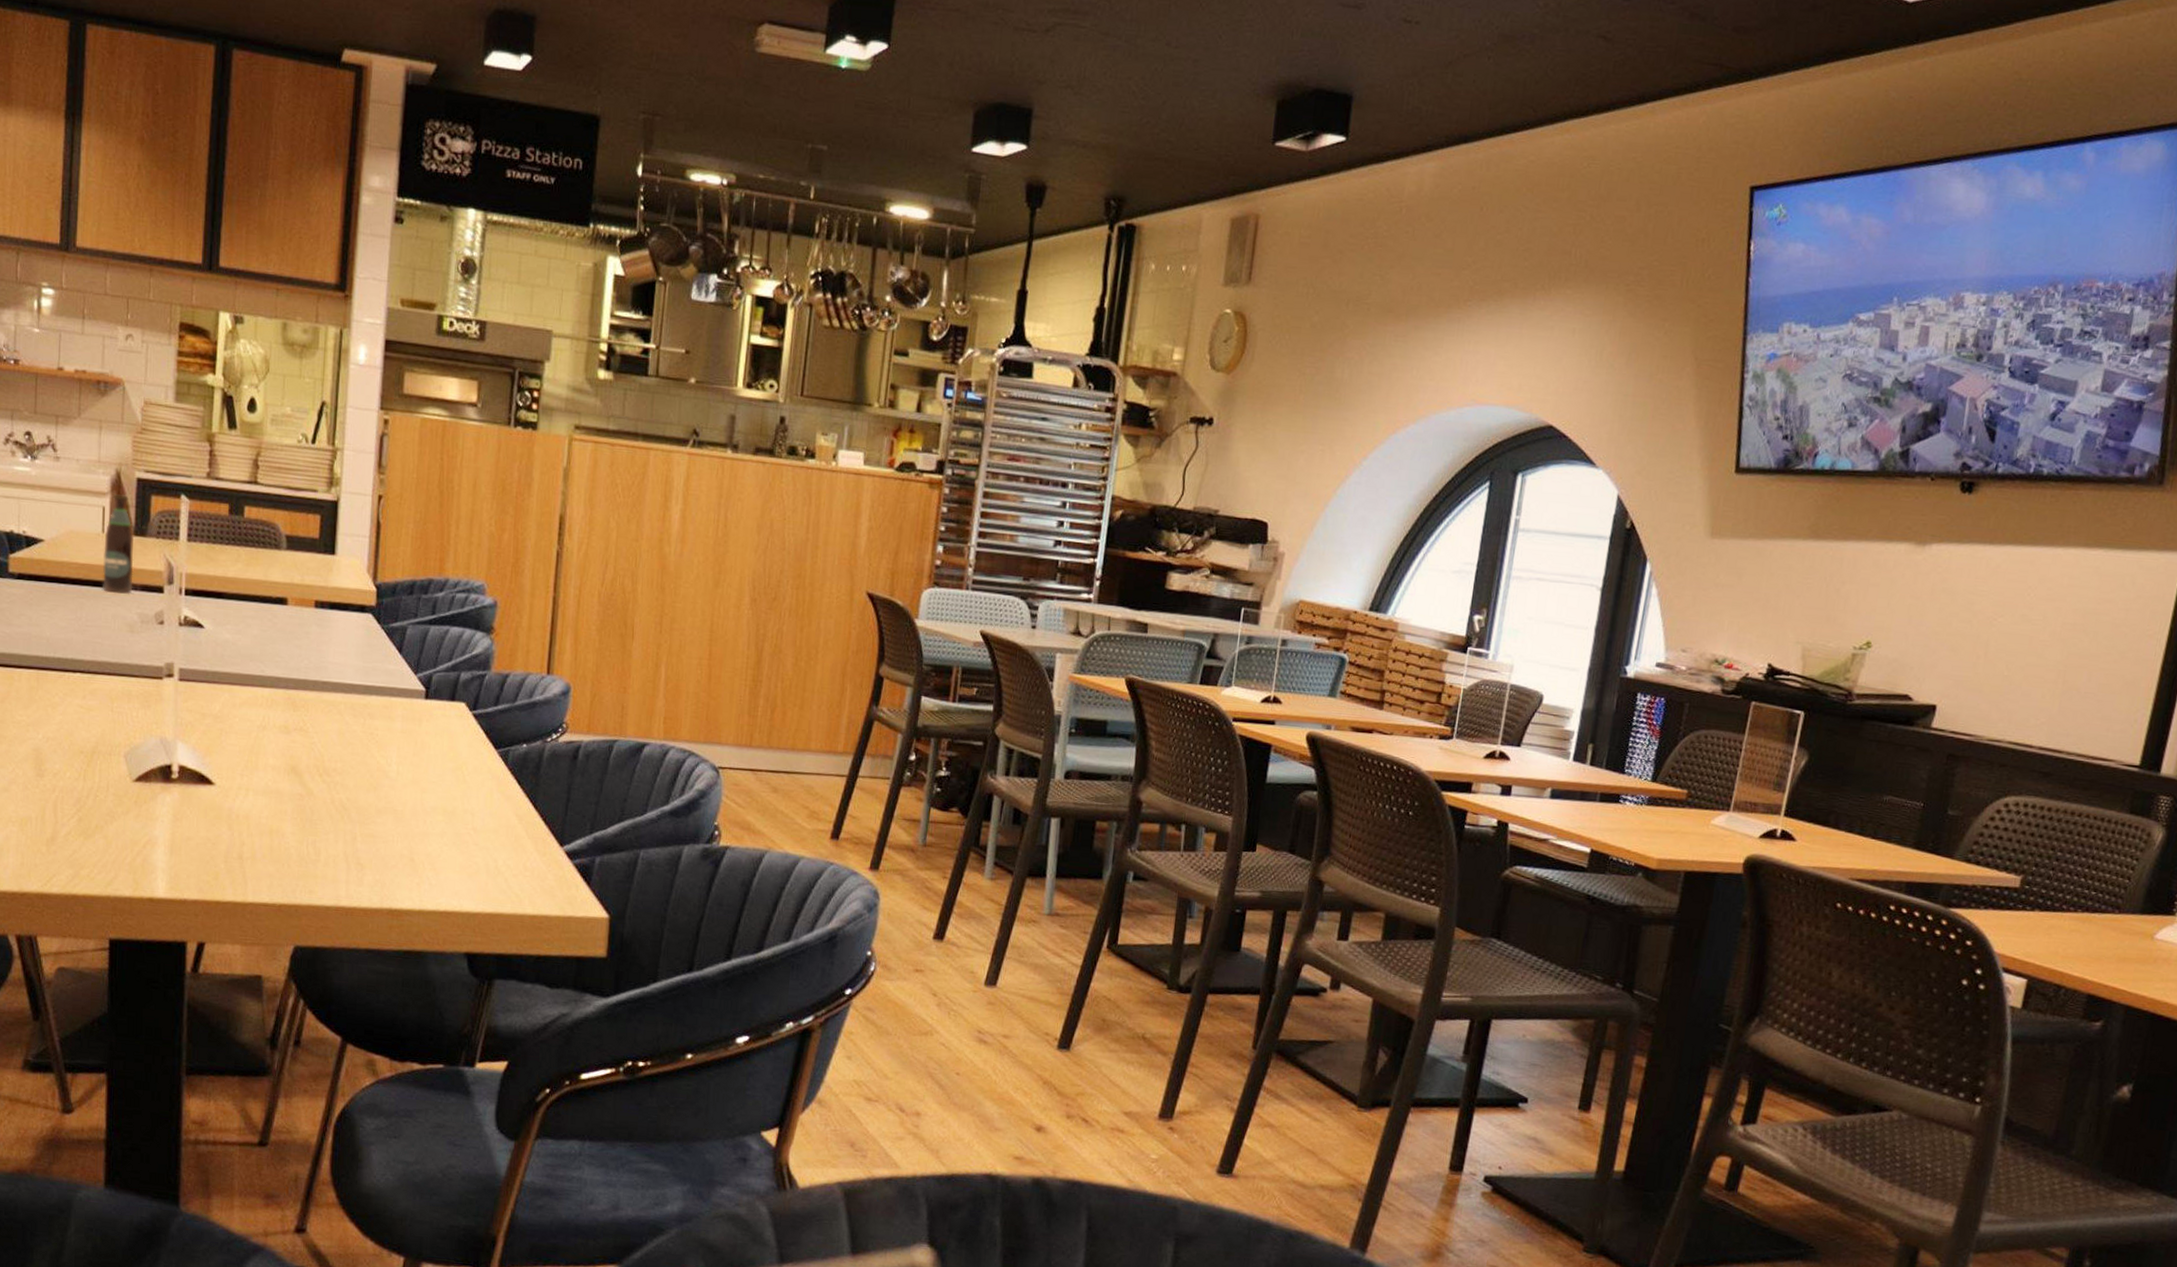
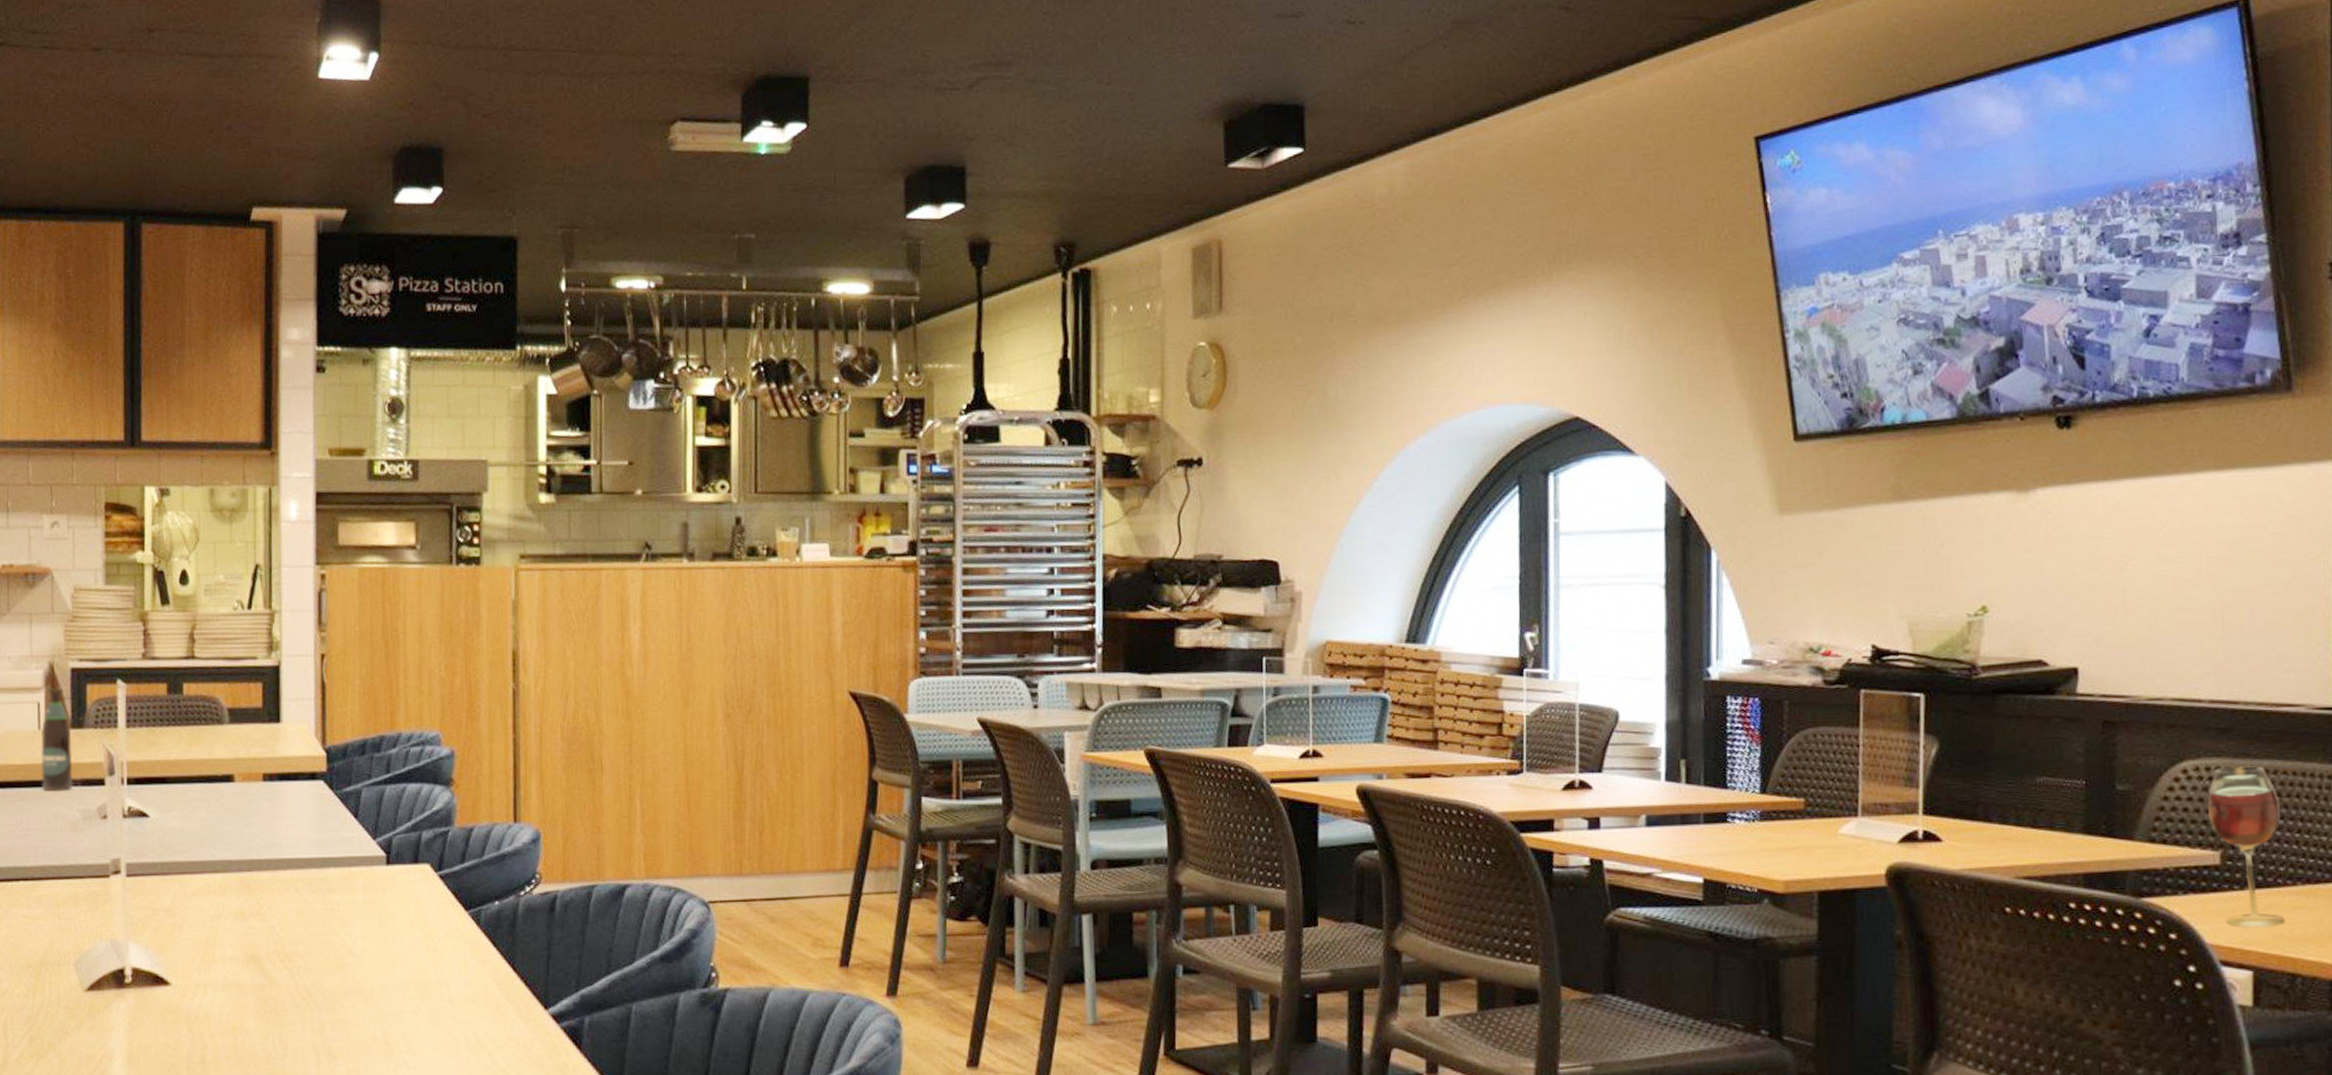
wineglass: none [2013,806,2078,945] -> present [2206,766,2286,929]

